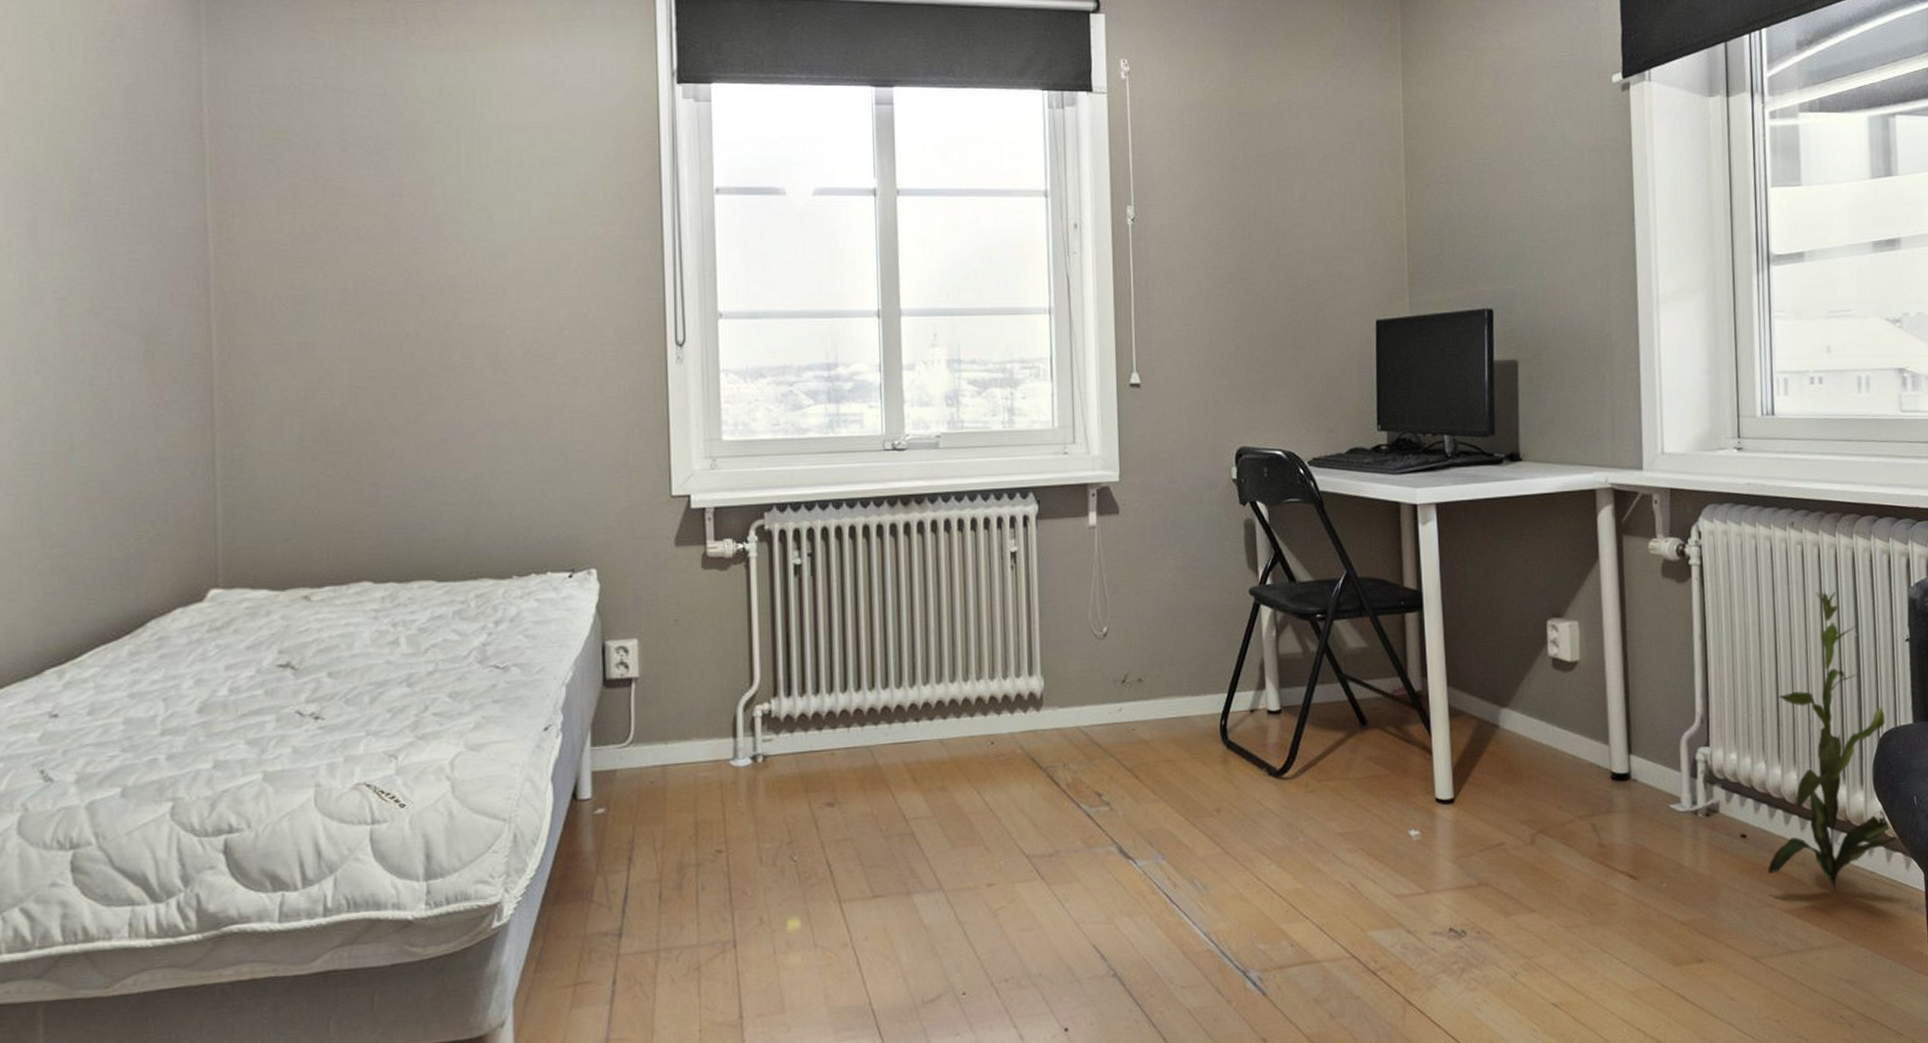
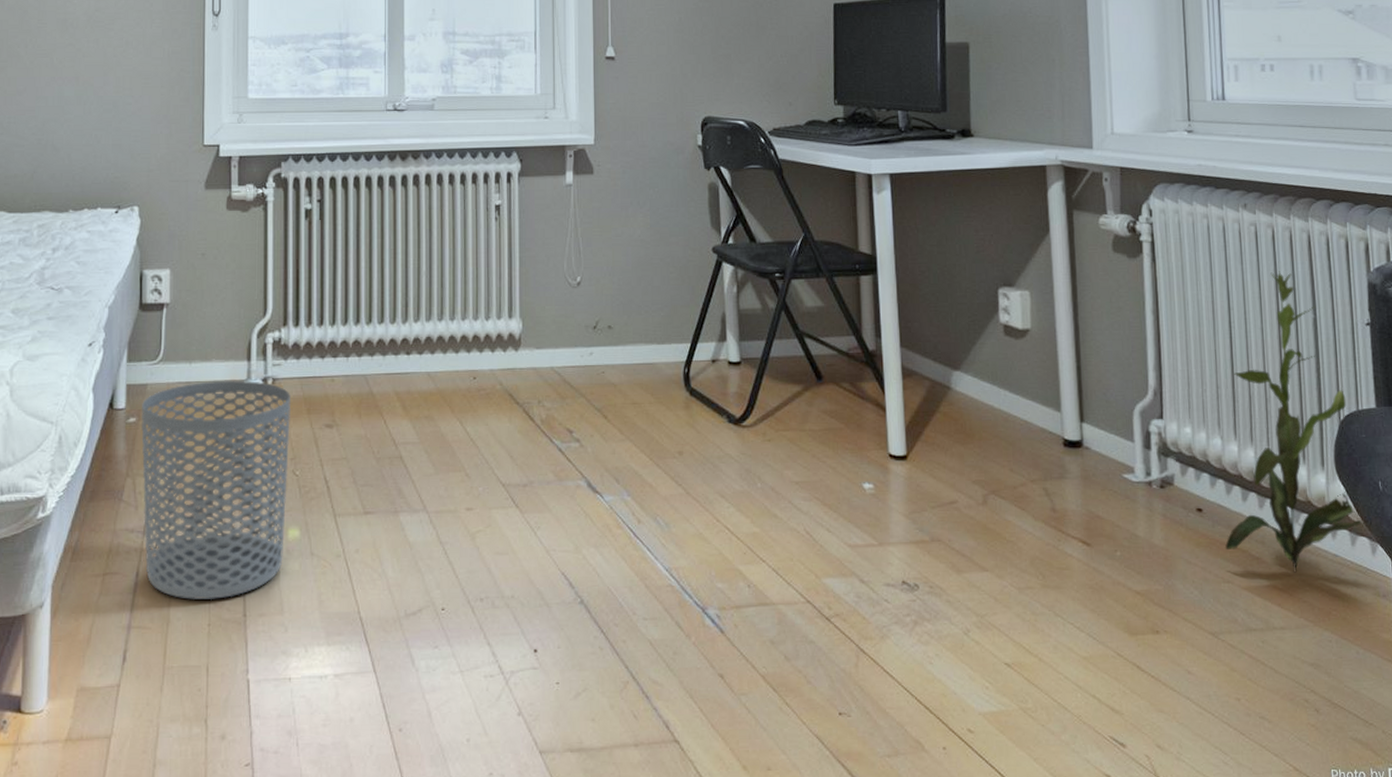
waste bin: none [610,759,786,1005] -> present [141,380,290,600]

